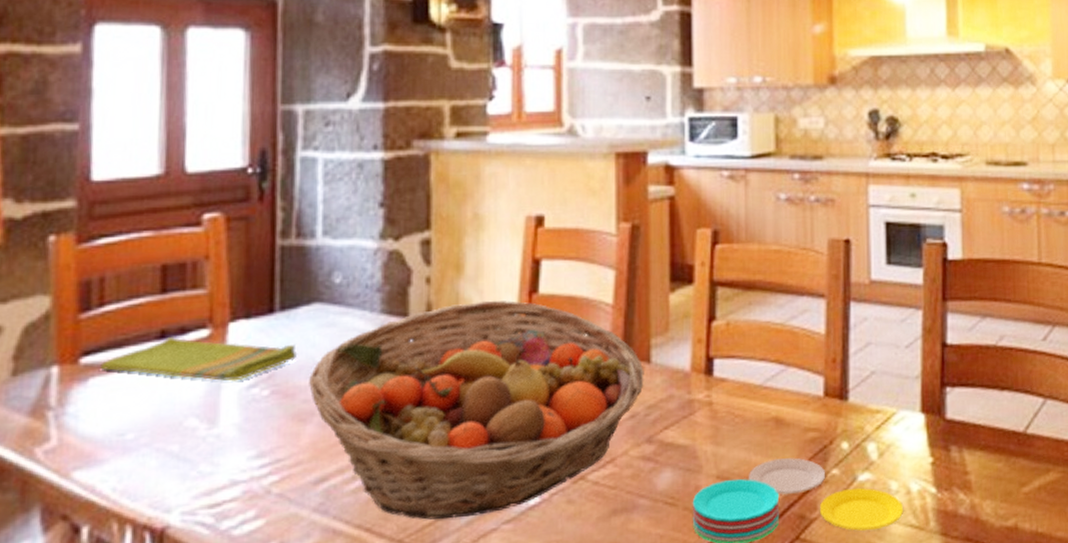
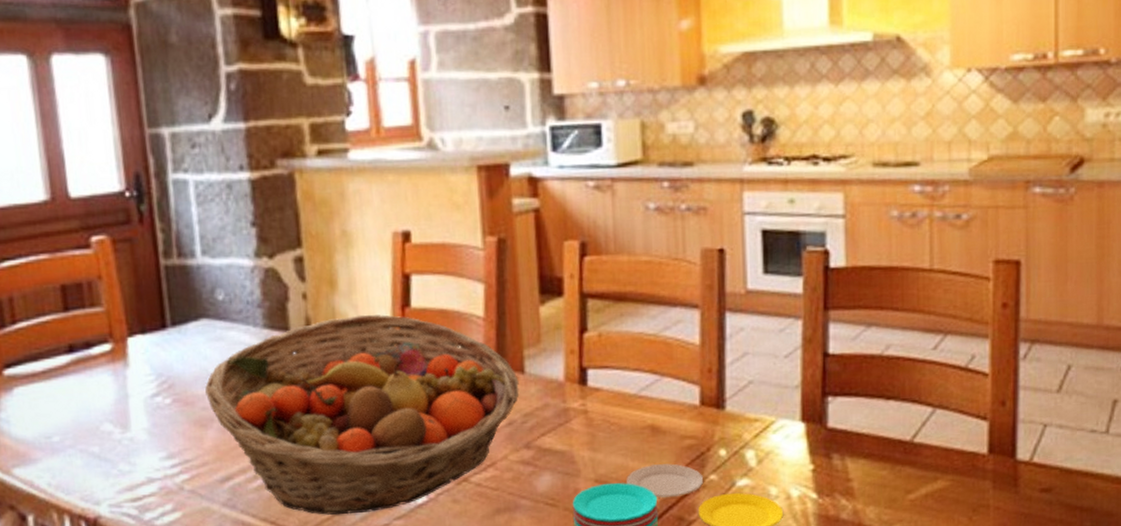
dish towel: present [100,336,298,382] -> none [21,350,192,391]

